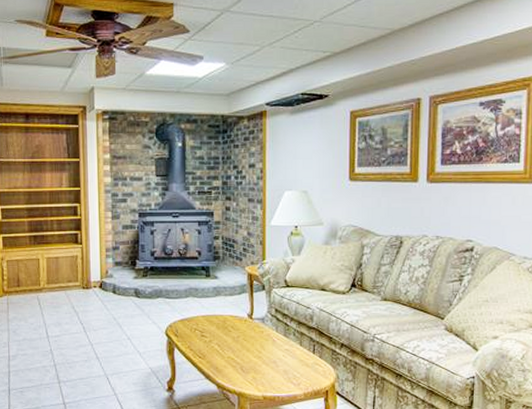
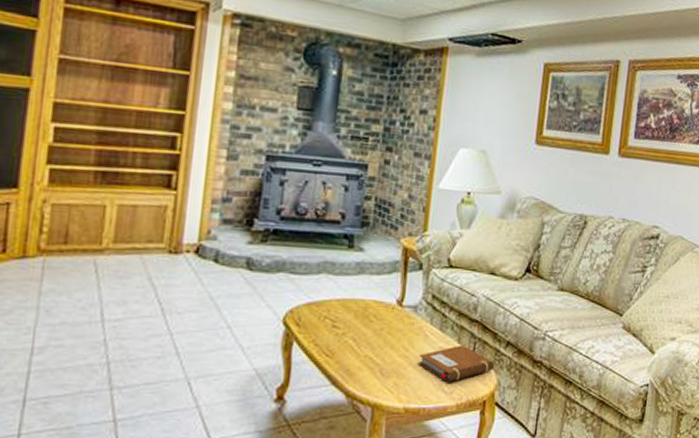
notebook: none [269,347,333,376] -> present [418,345,495,382]

